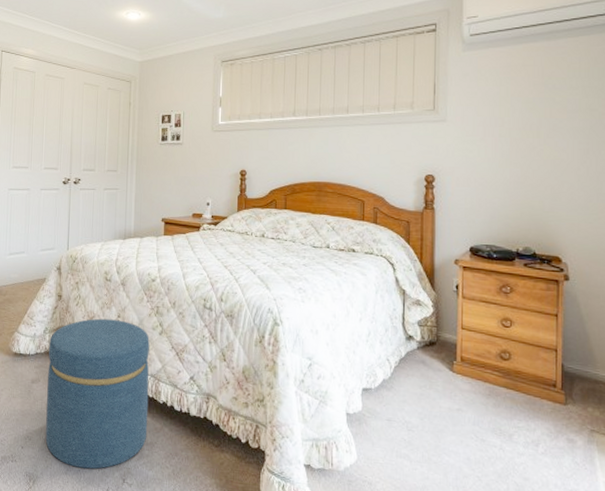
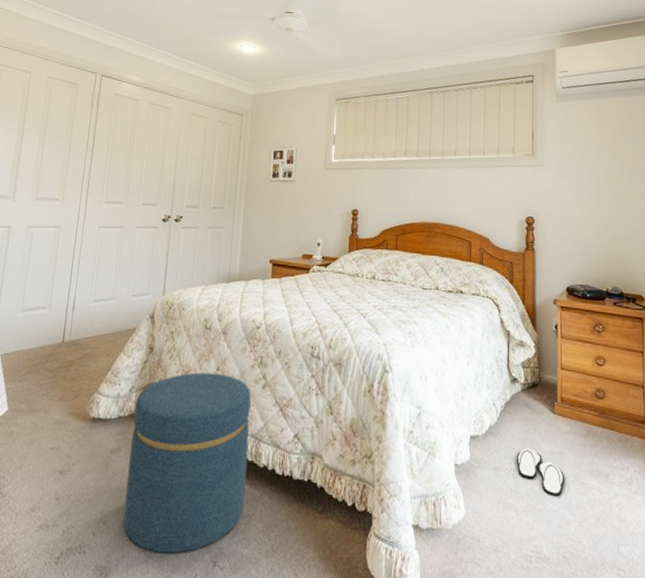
slippers: none [411,403,464,452] -> present [516,449,565,497]

